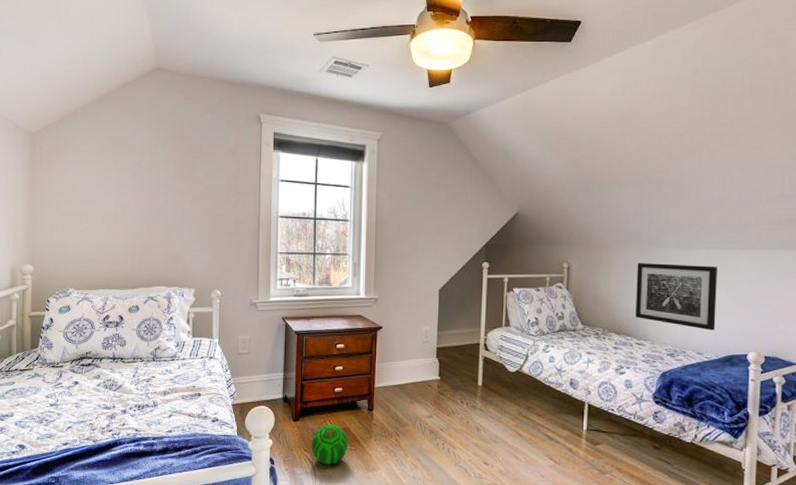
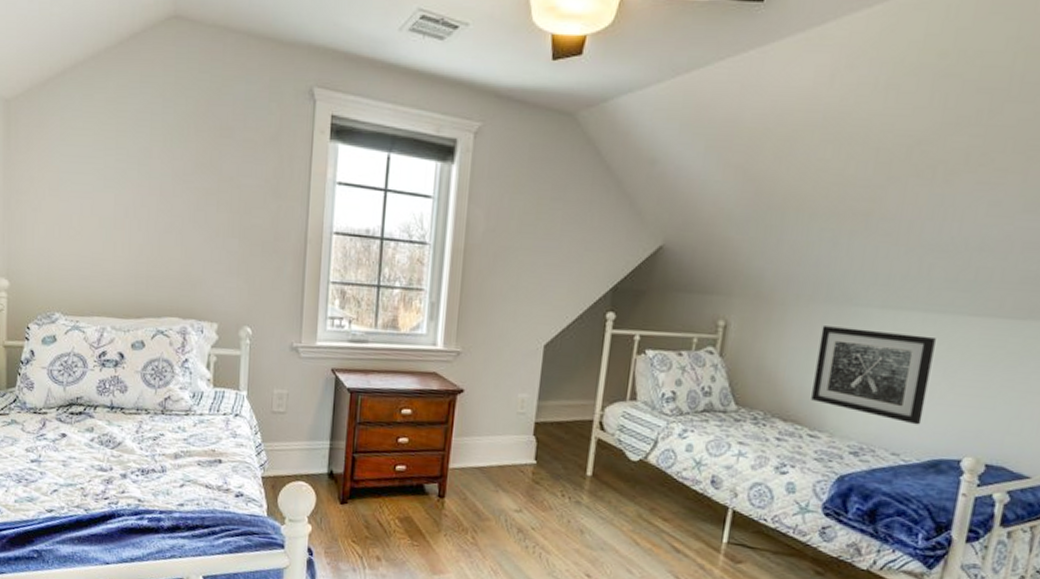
ball: present [311,424,348,465] -> none [361,511,410,562]

